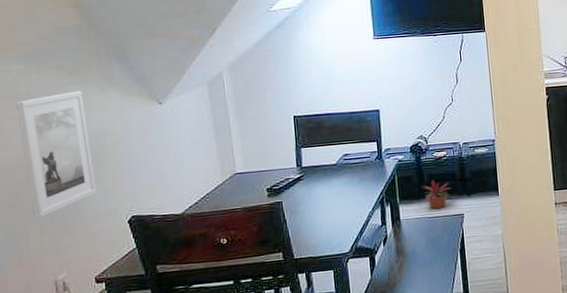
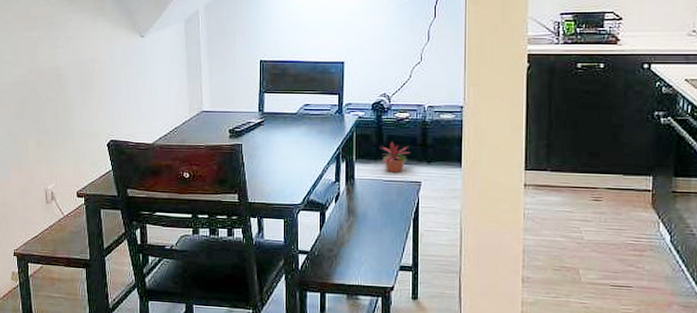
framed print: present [16,90,97,219] -> none [27,18,84,132]

